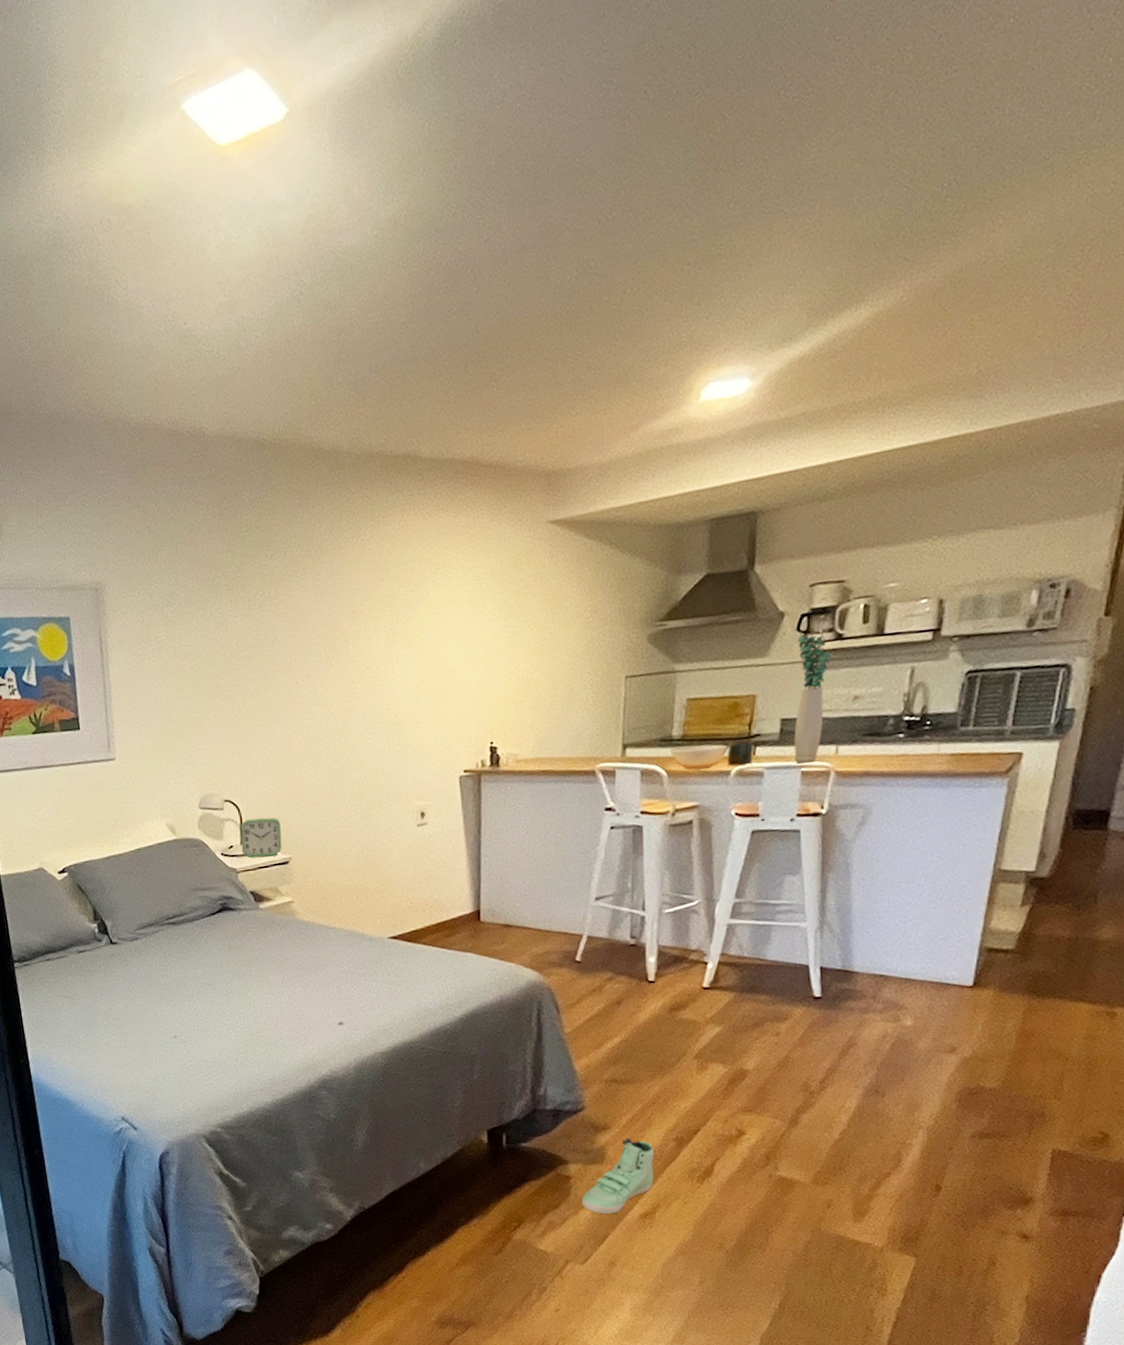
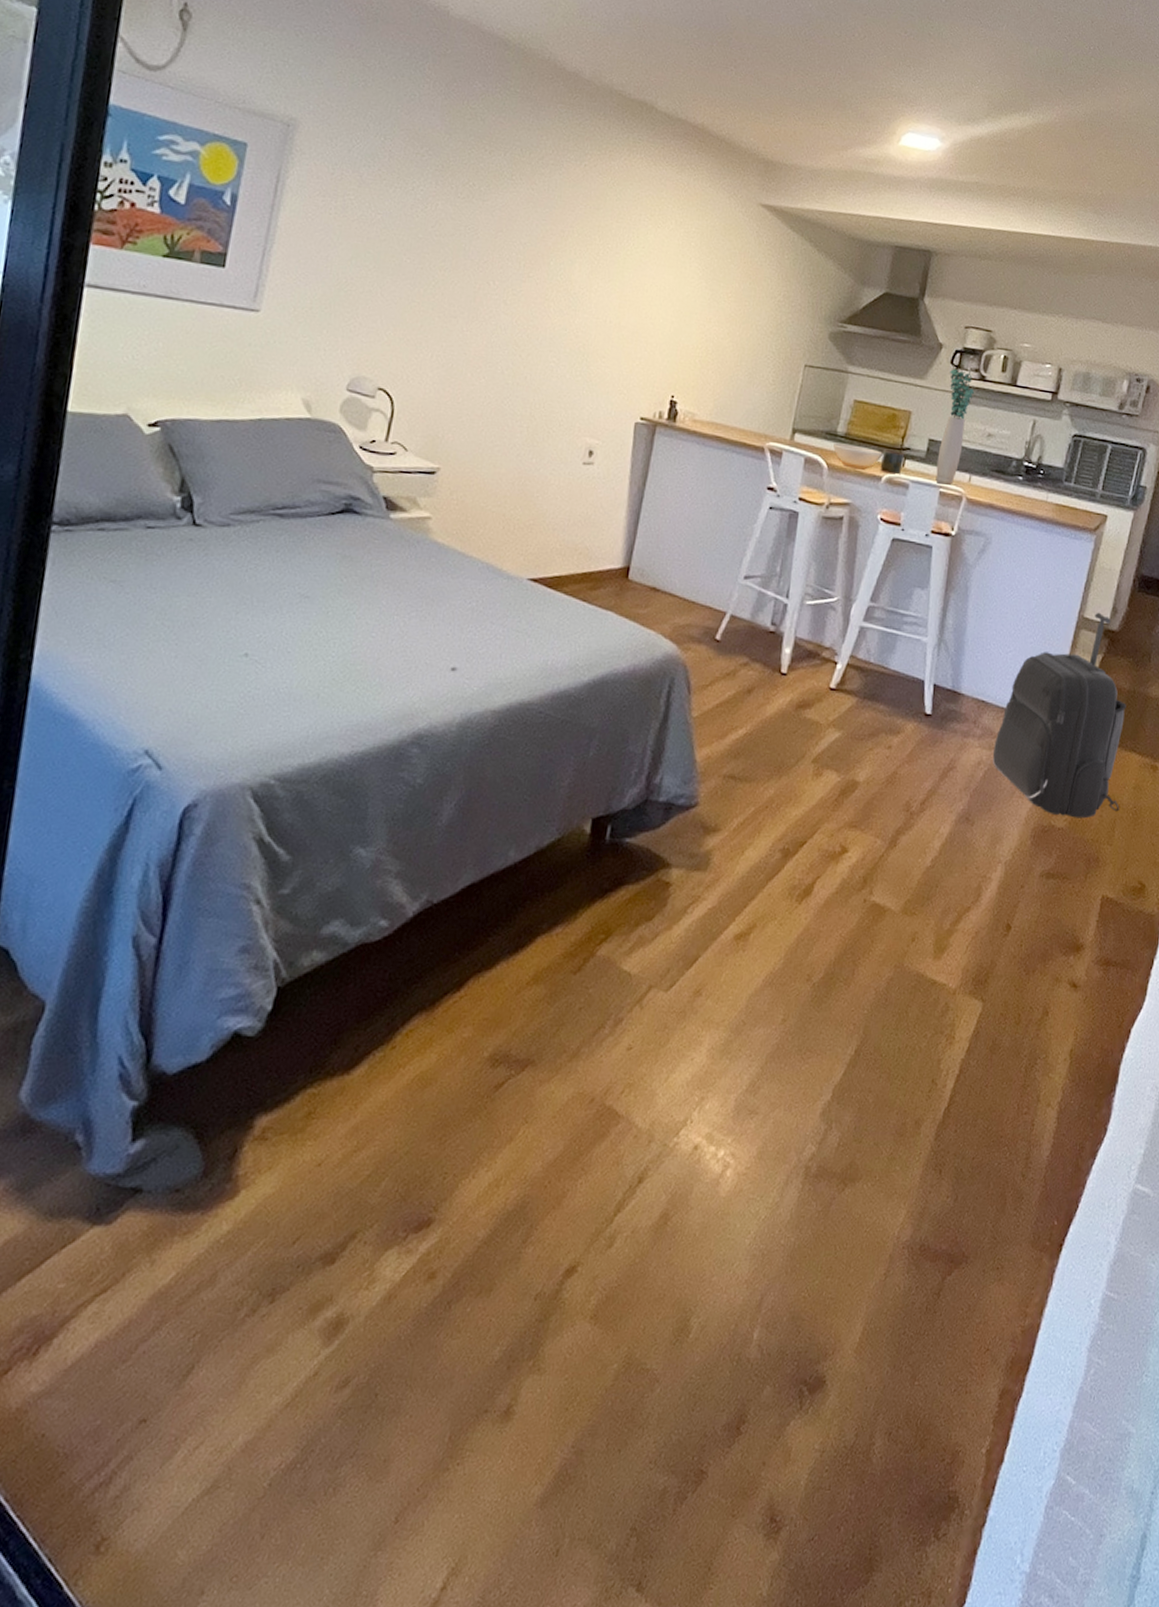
alarm clock: present [240,817,282,858] -> none [384,415,436,463]
sneaker: present [581,1137,655,1214] -> none [676,843,760,931]
rolling backpack: none [899,860,1068,1077] -> present [992,612,1127,819]

